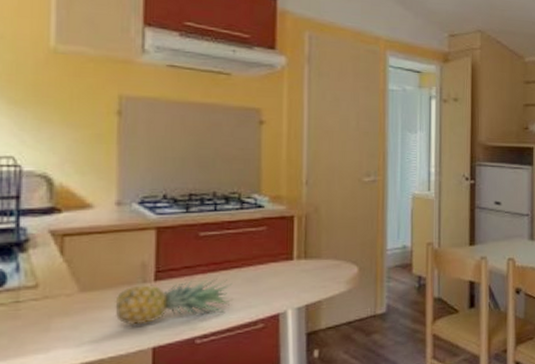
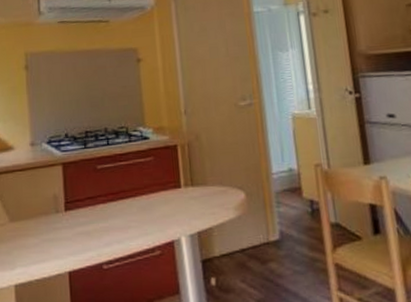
fruit: present [115,277,233,325] -> none [36,206,131,251]

